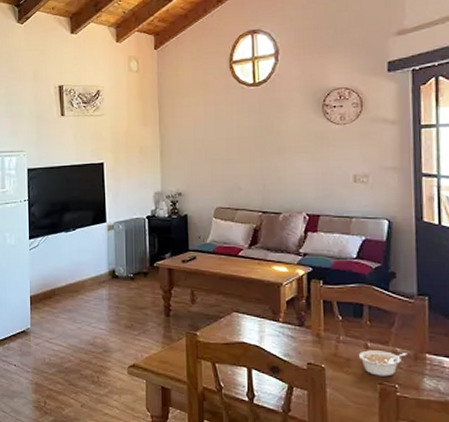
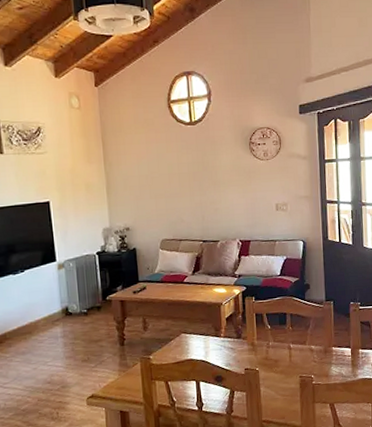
legume: present [358,350,407,377] -> none [283,349,319,371]

